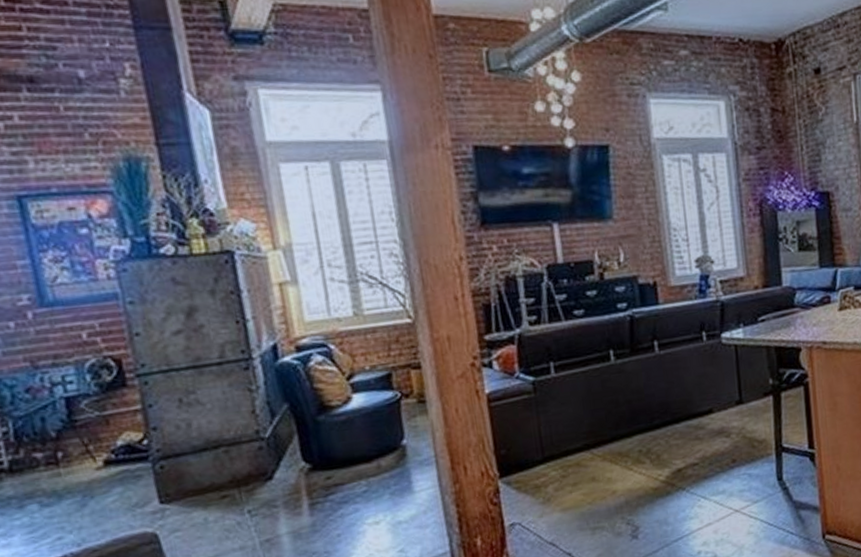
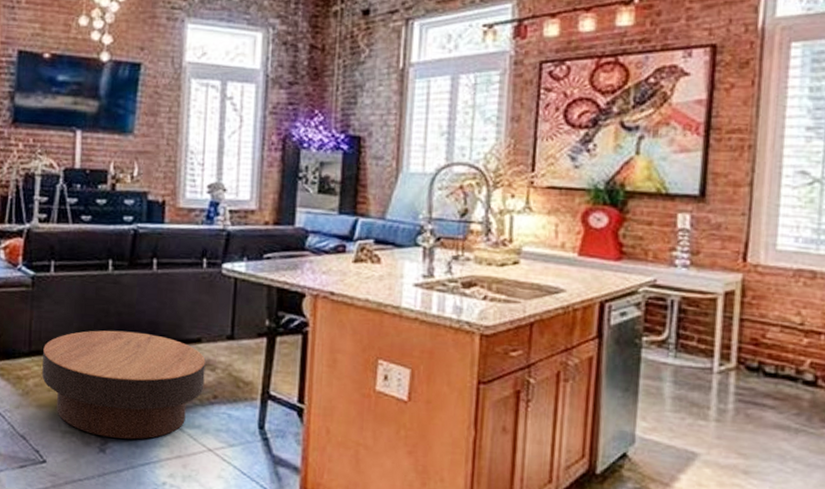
coffee table: none [557,414,723,524] -> present [42,330,206,440]

